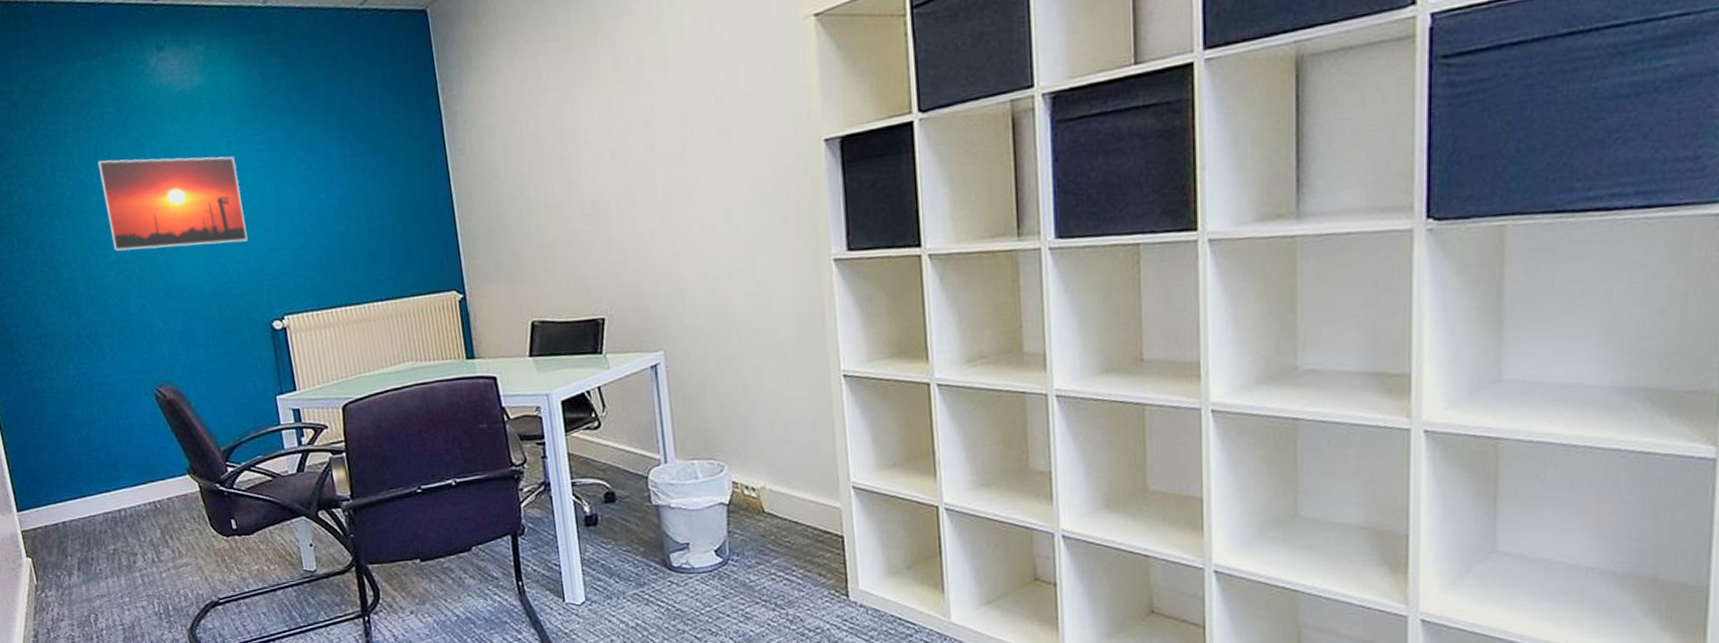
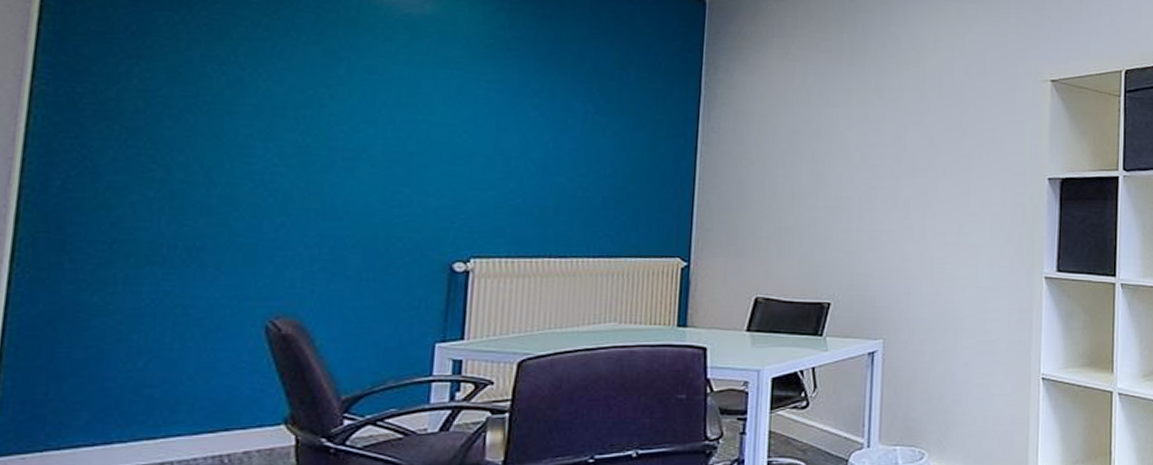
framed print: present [97,156,248,252] -> none [261,62,453,176]

